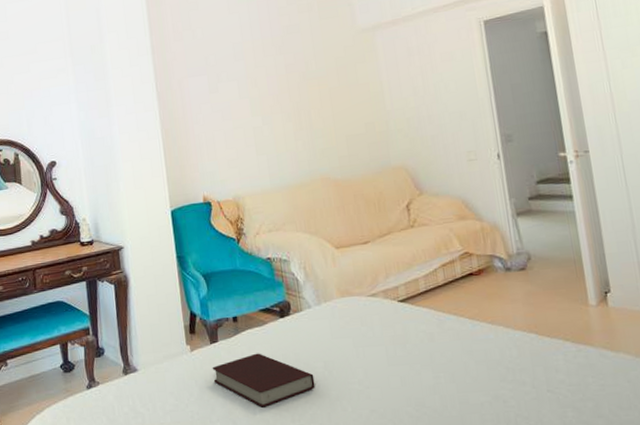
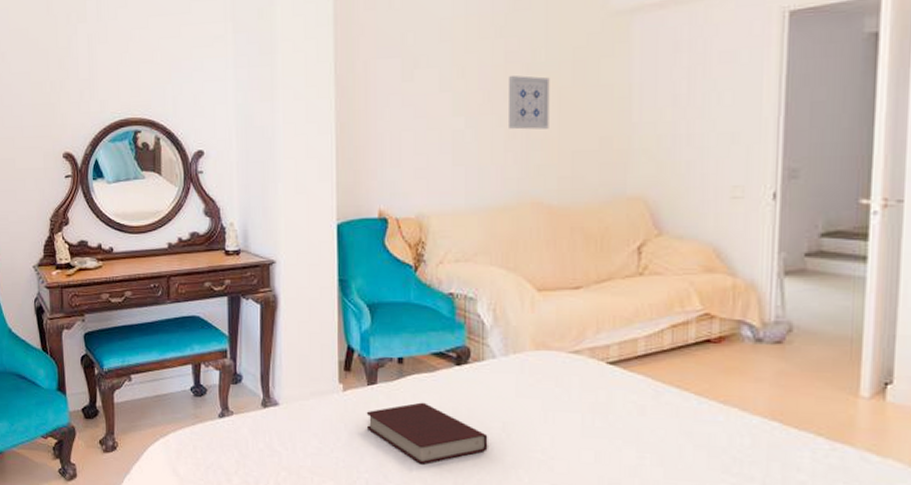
wall art: none [291,81,326,123] -> present [509,75,550,130]

